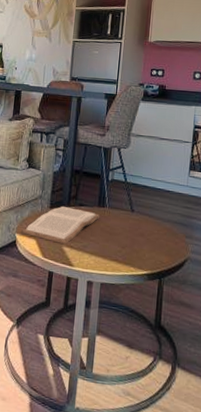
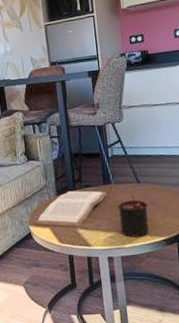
candle: none [106,223,138,267] -> present [117,195,149,238]

